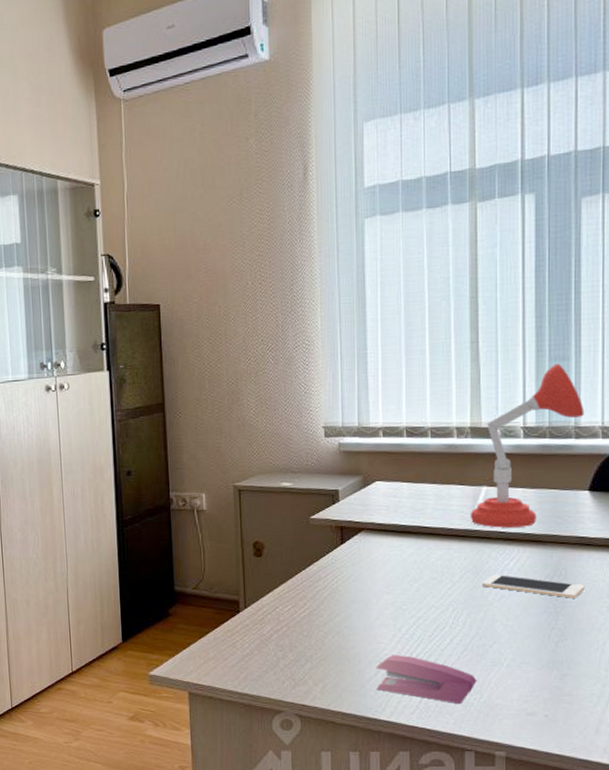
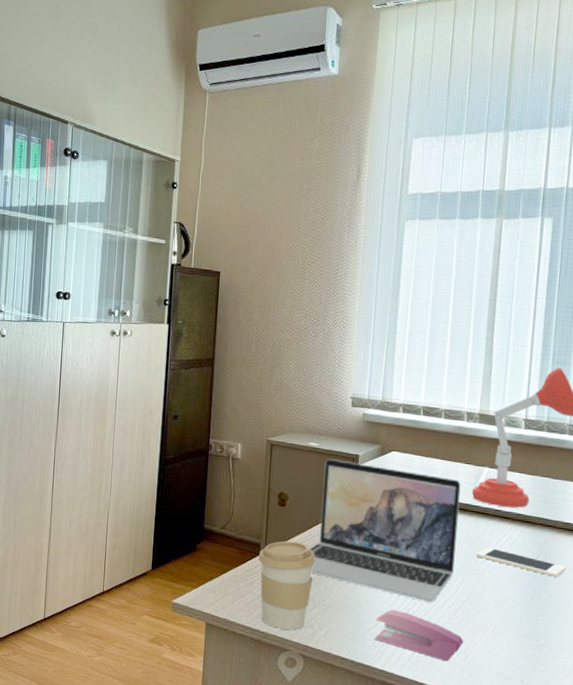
coffee cup: none [238,593,303,690] -> present [258,541,316,630]
laptop: none [293,498,459,643] -> present [308,459,461,603]

